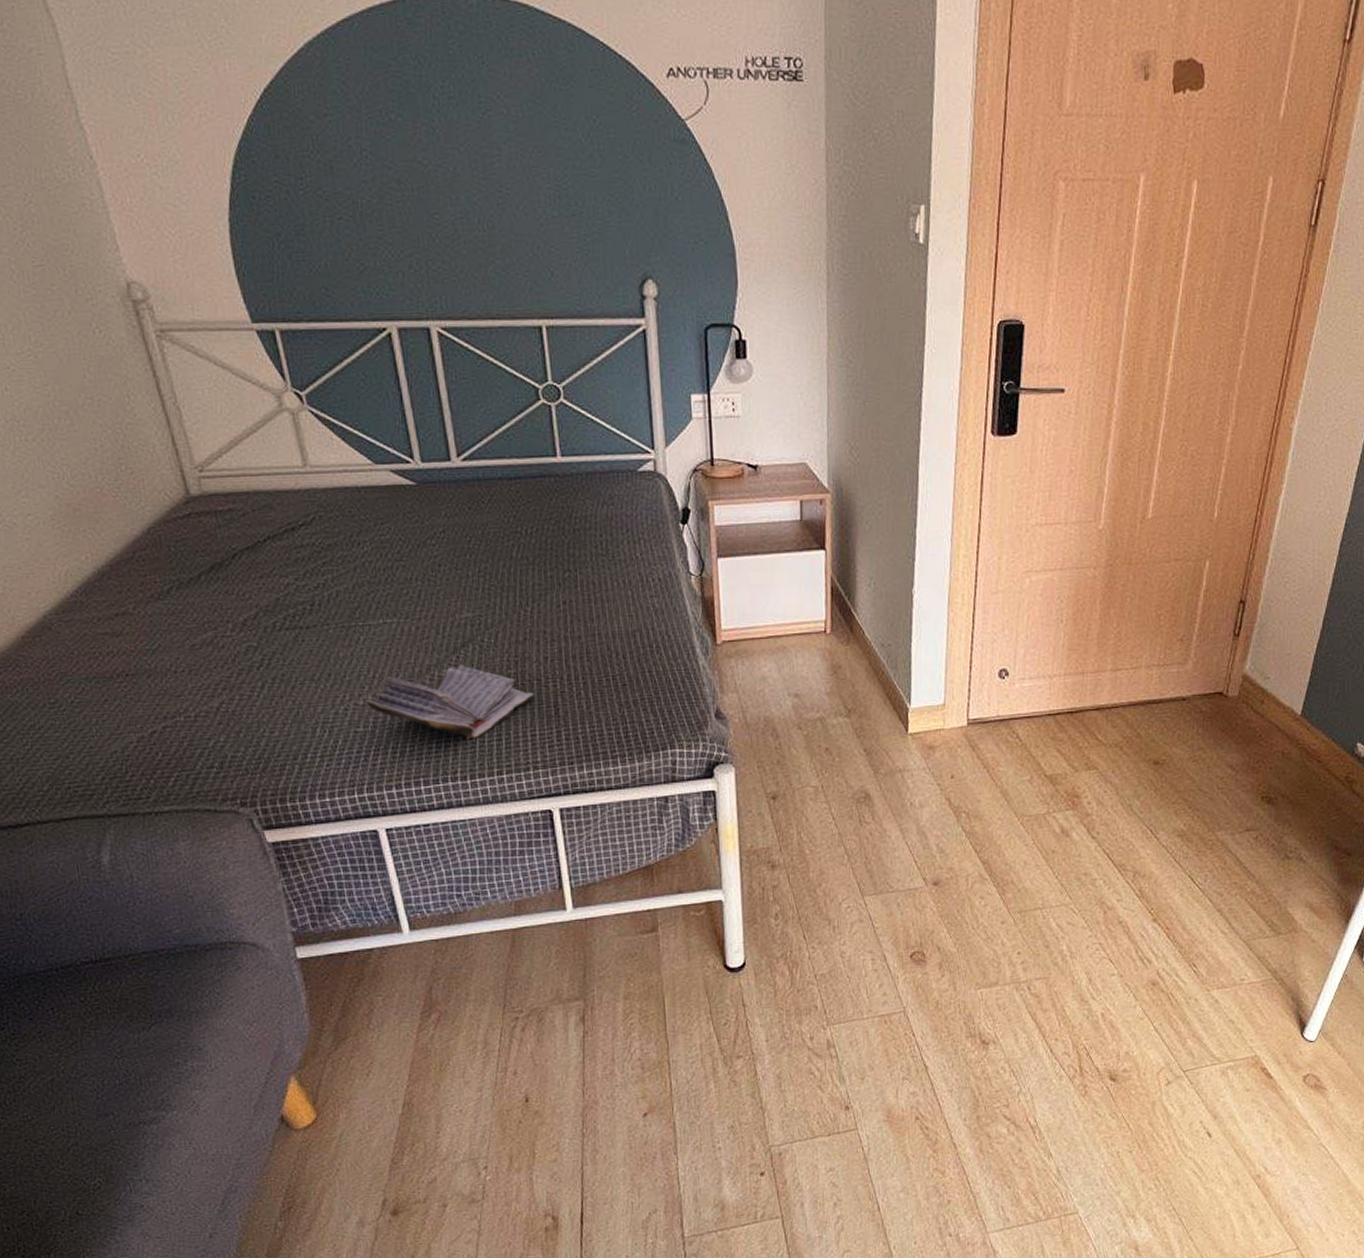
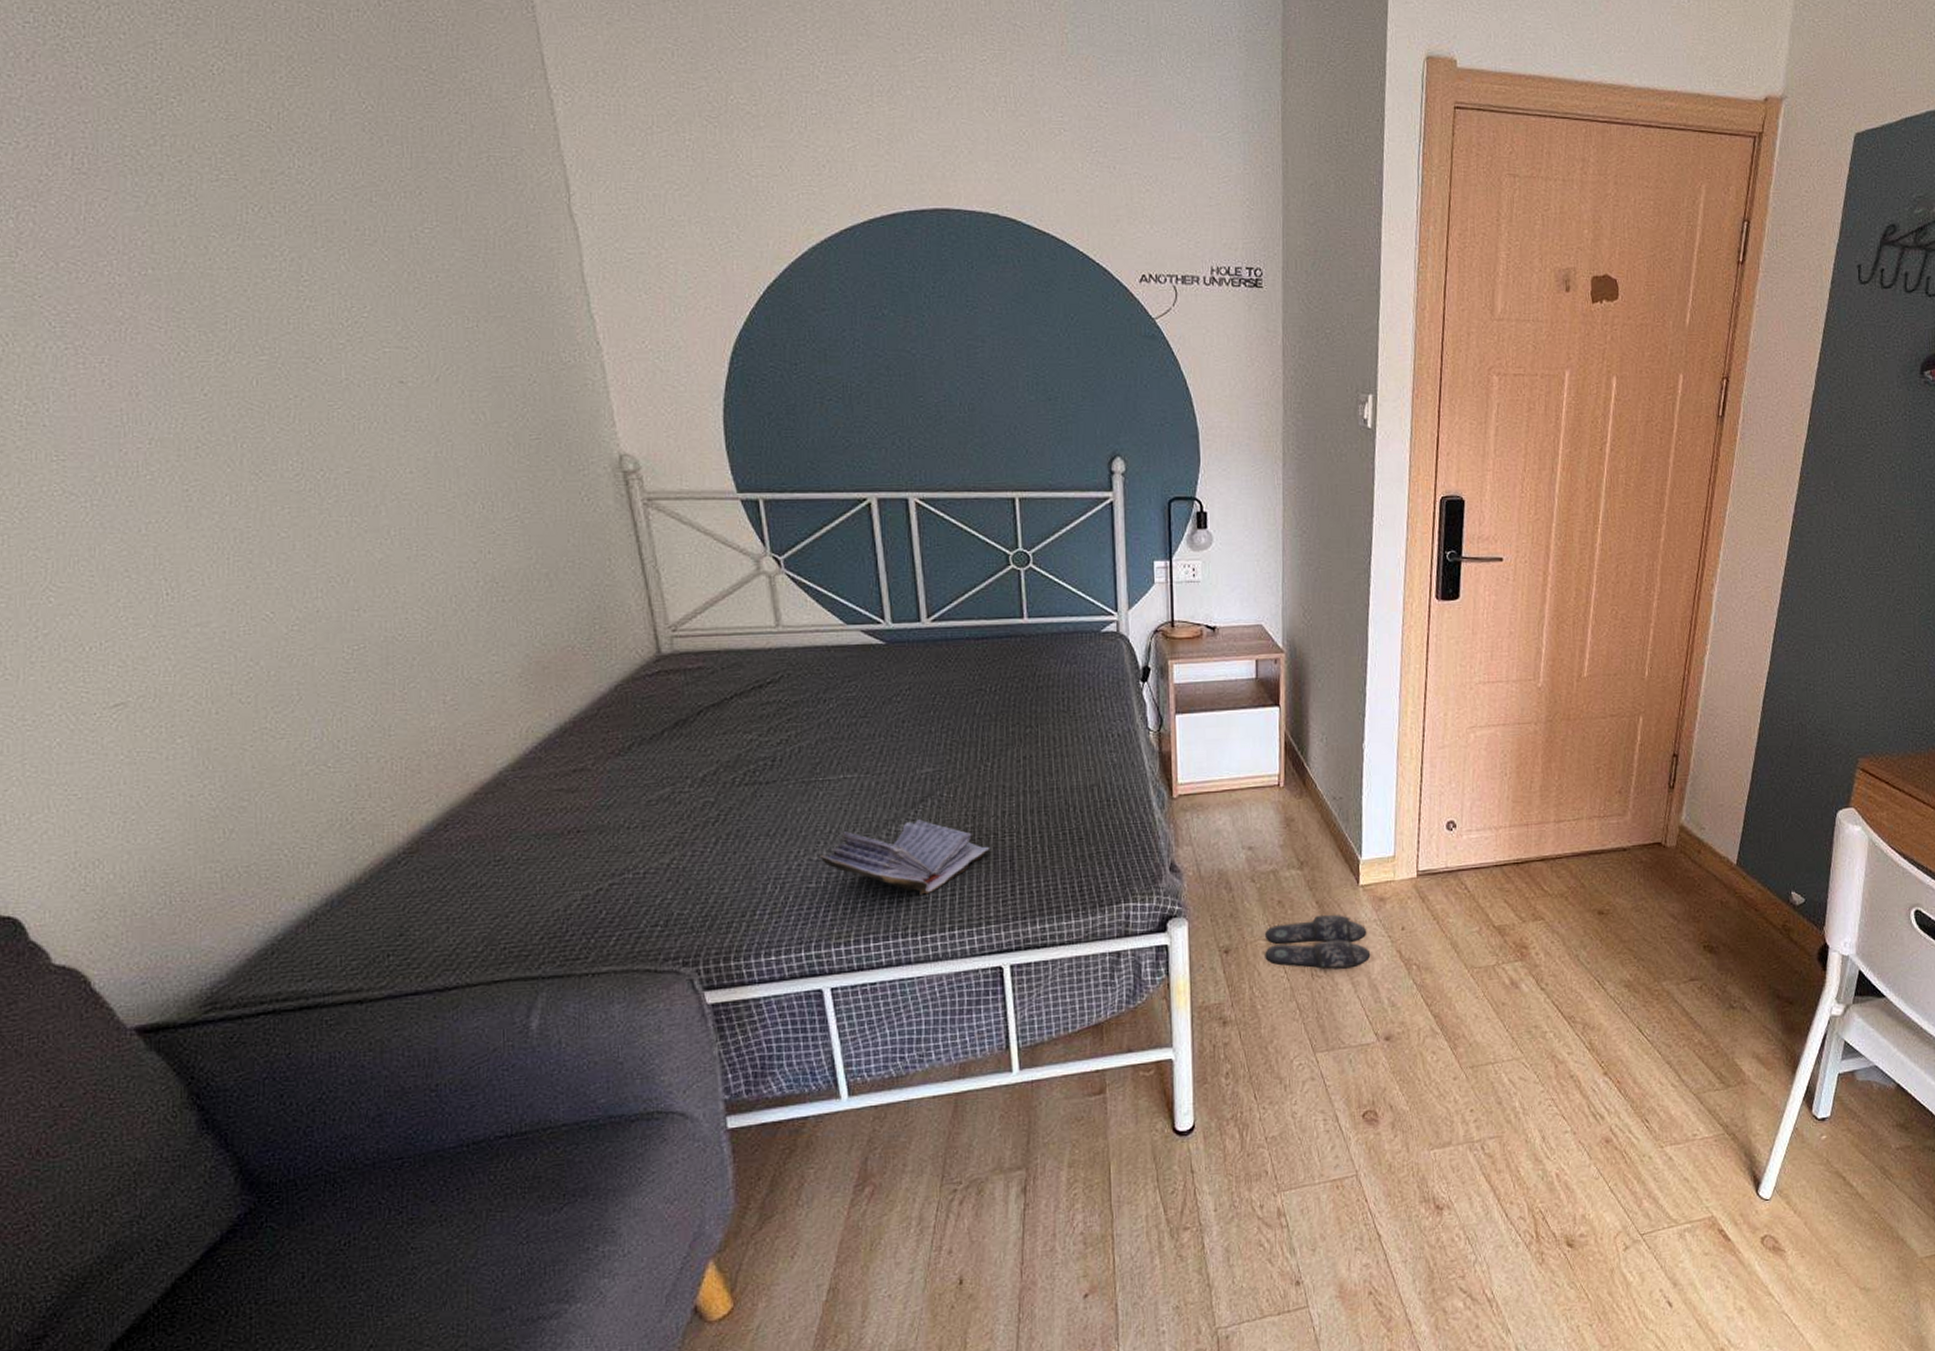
slippers: none [812,762,920,816] -> present [1265,914,1371,969]

